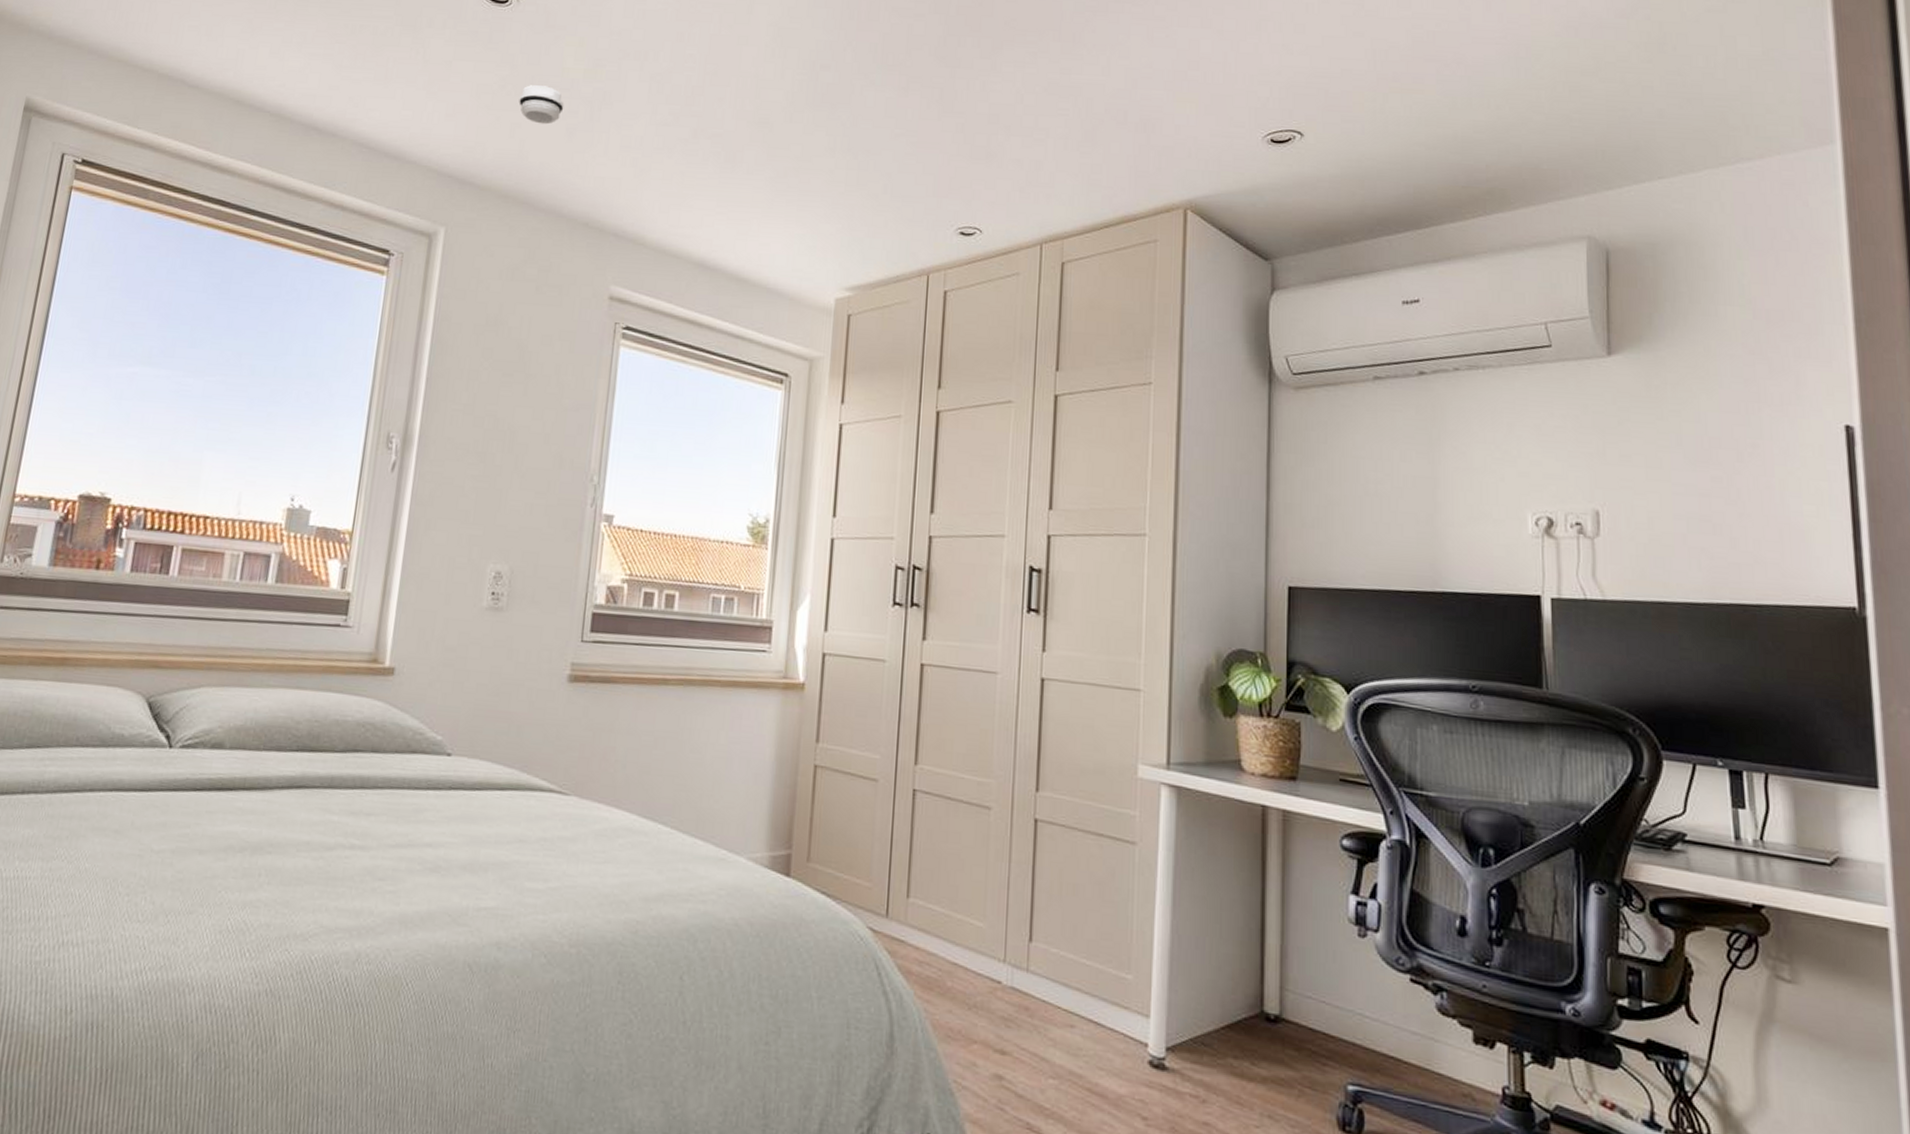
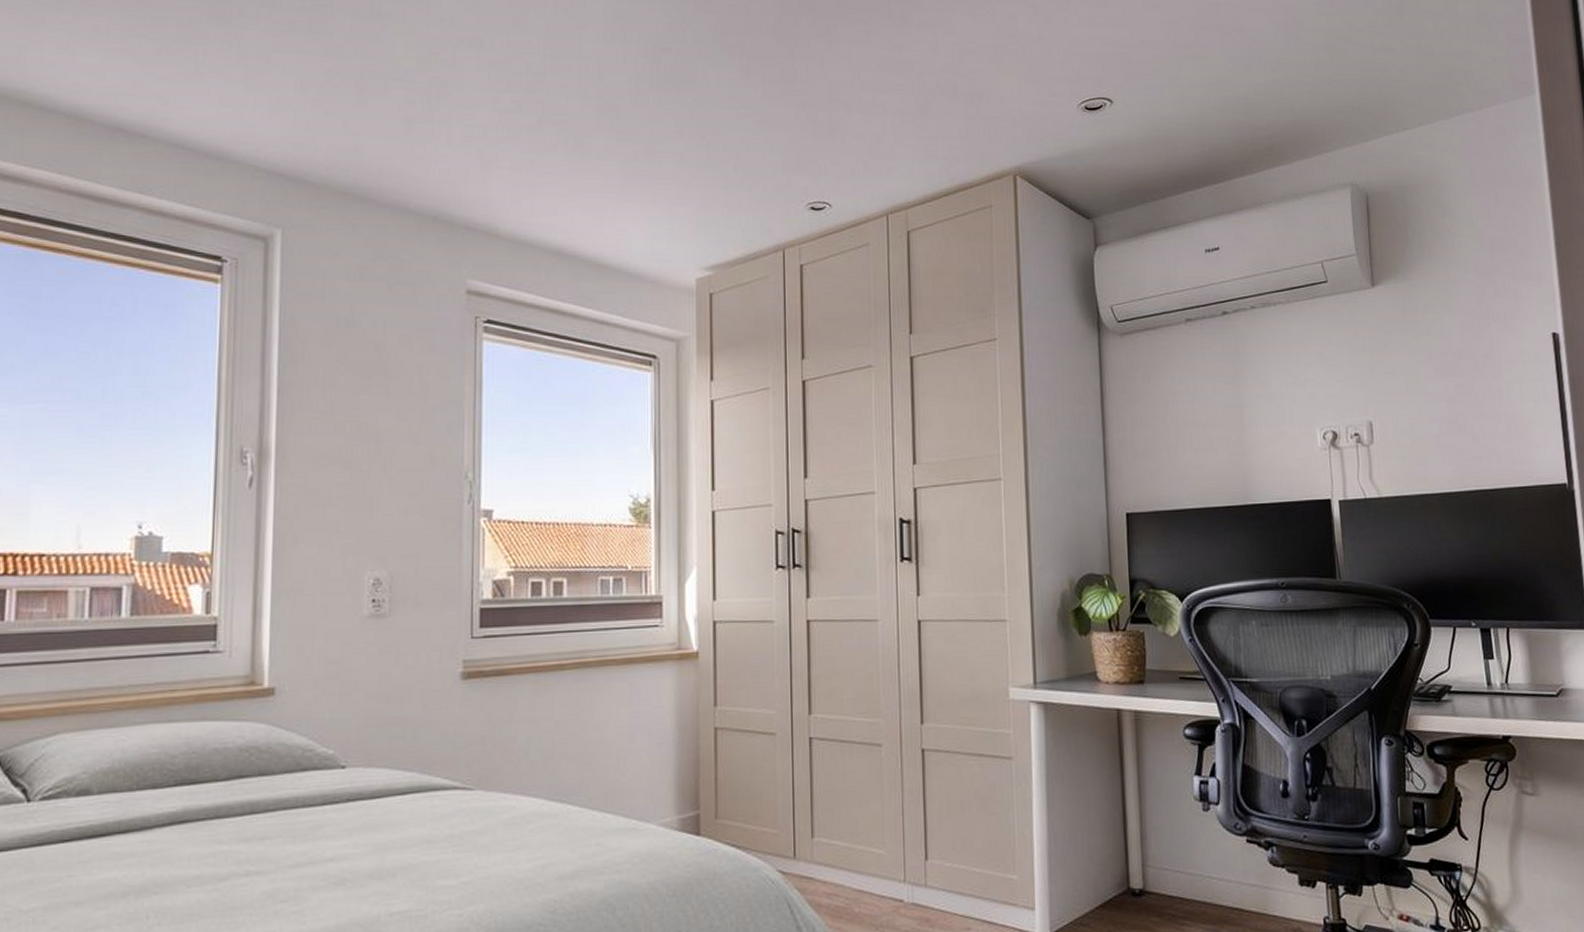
smoke detector: present [519,85,564,125] -> none [349,76,399,117]

